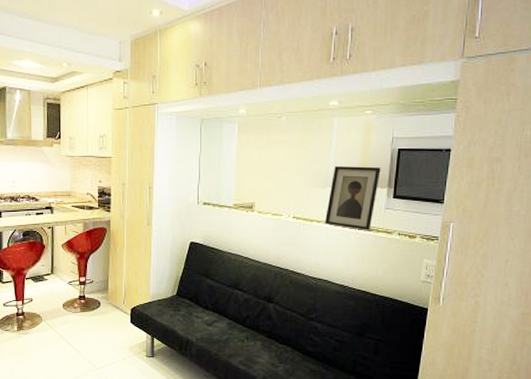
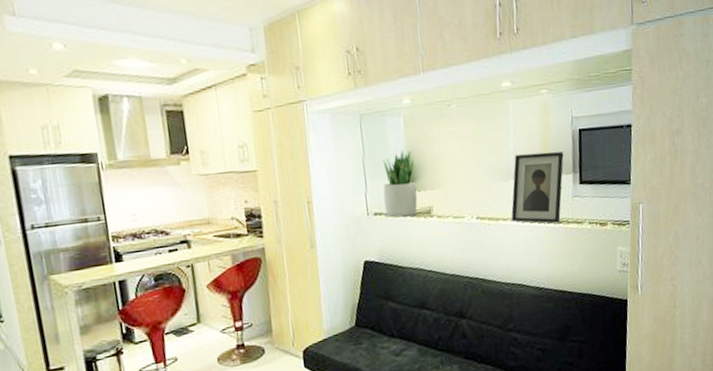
planter: none [213,152,243,209] -> present [383,150,418,218]

